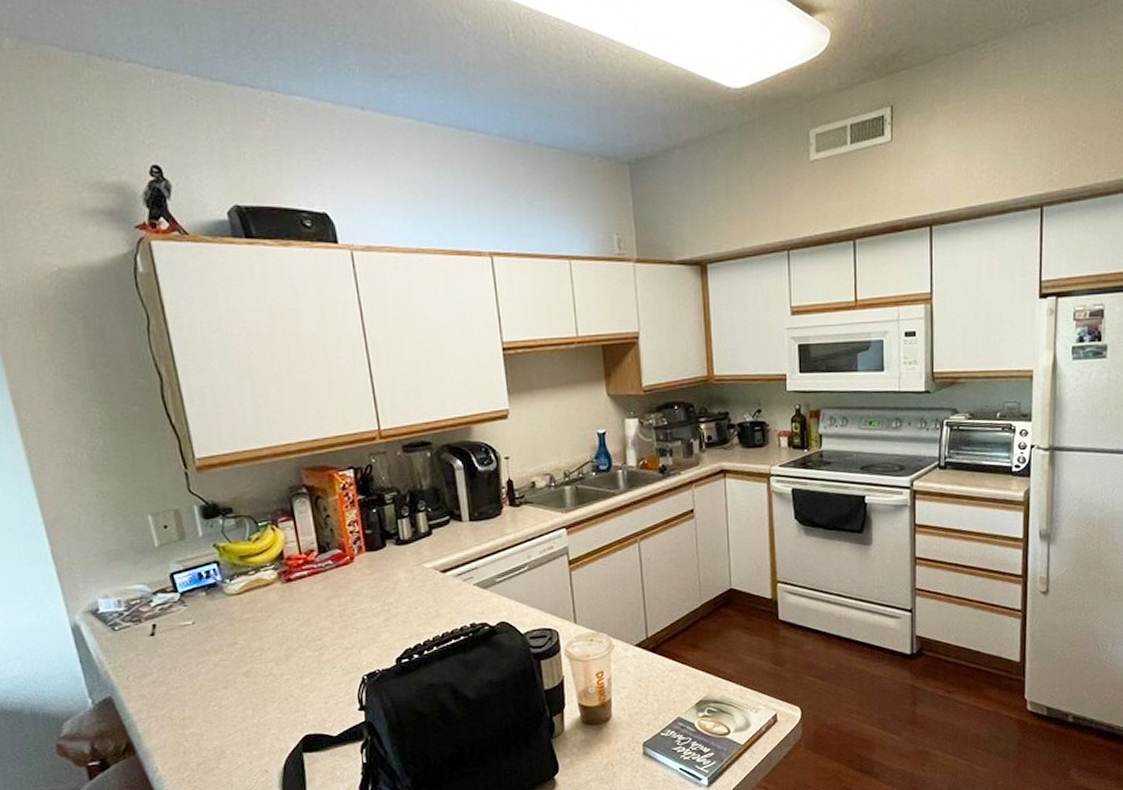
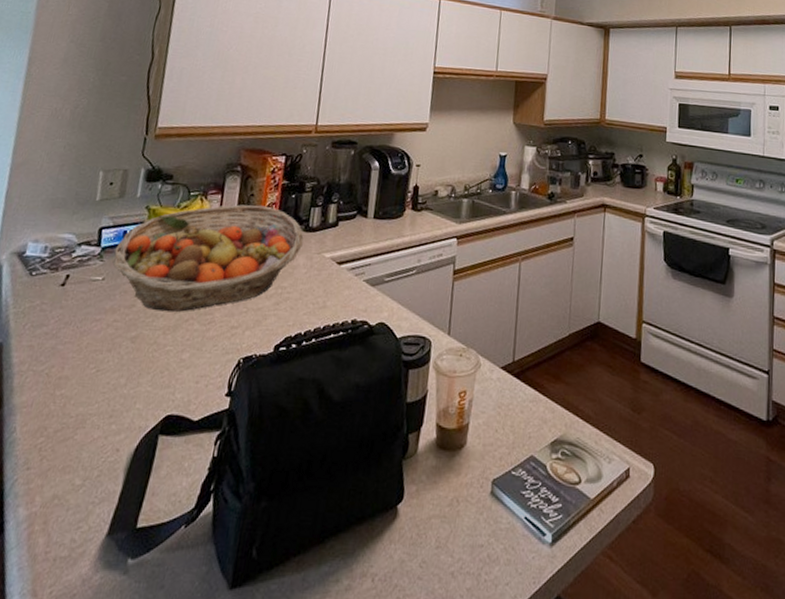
fruit basket: none [195,525,398,645] -> present [112,204,304,312]

